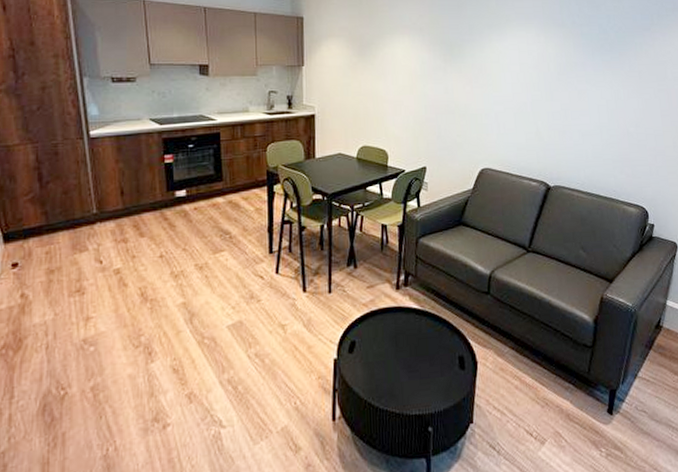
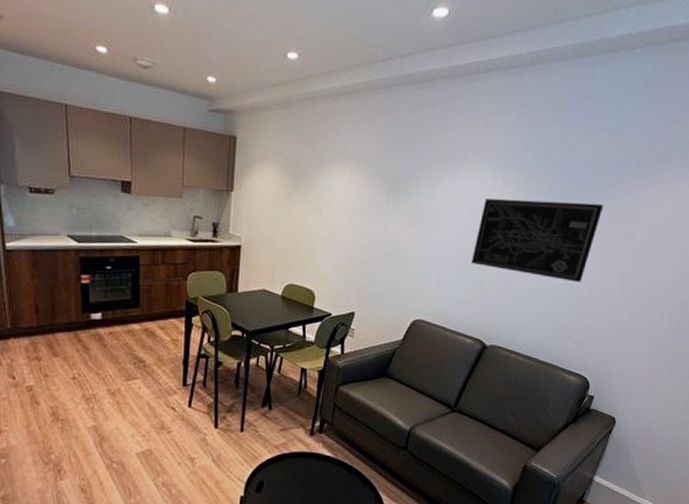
wall art: none [526,50,635,121] -> present [471,198,604,282]

